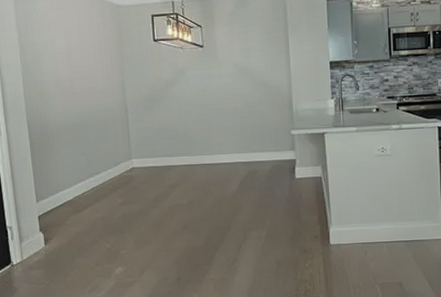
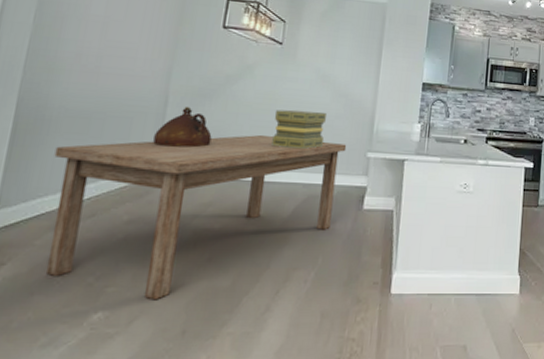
dining table: none [61,125,273,258] -> present [47,134,347,300]
ceramic jug: none [124,110,166,145] -> present [153,106,212,148]
decorative box: none [210,100,254,135] -> present [271,109,326,150]

